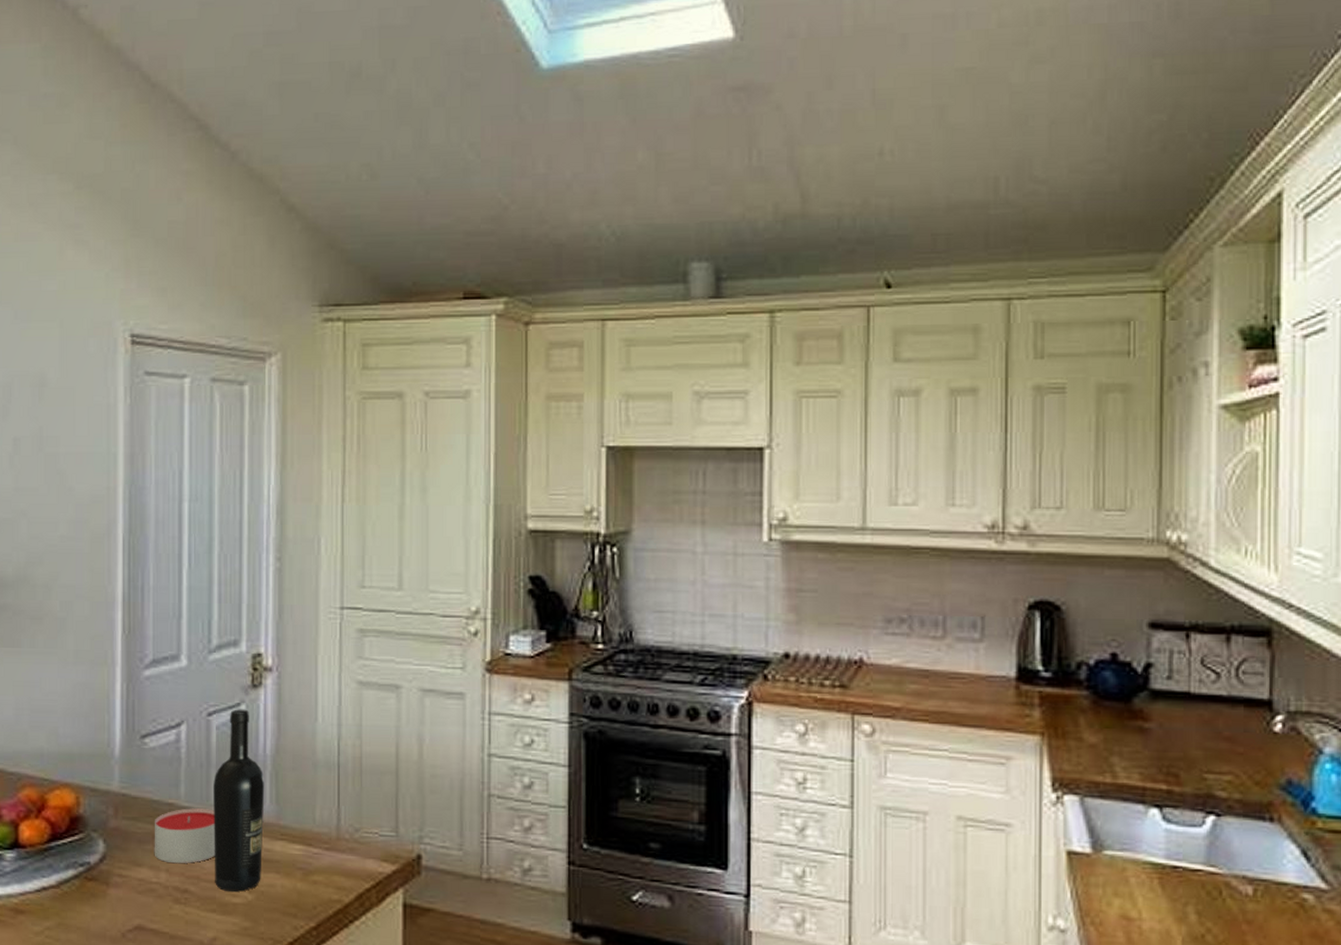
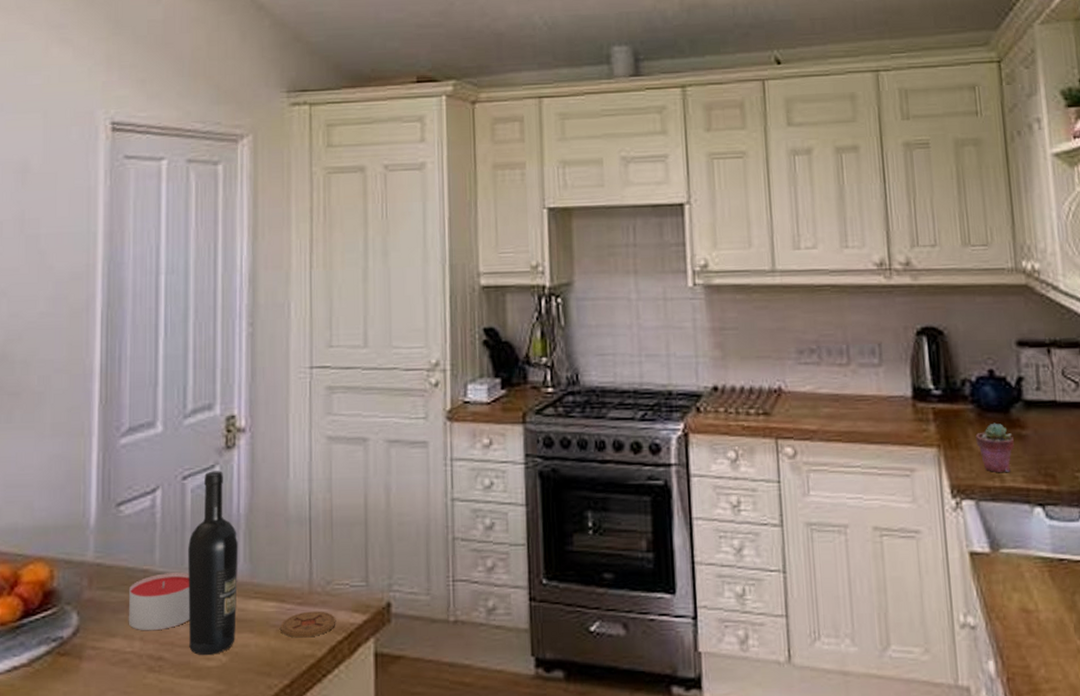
coaster: none [307,857,364,883] -> present [280,611,336,638]
potted succulent: none [1087,712,1134,769] -> present [975,423,1015,473]

